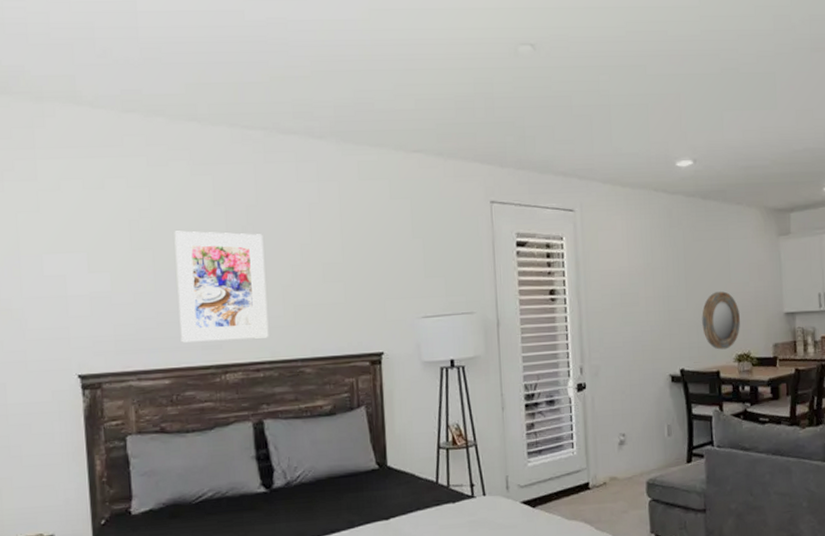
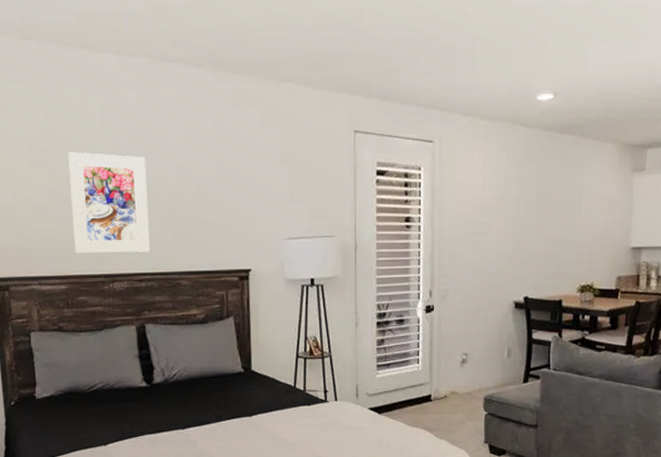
home mirror: present [702,291,740,350] -> none [549,224,587,280]

